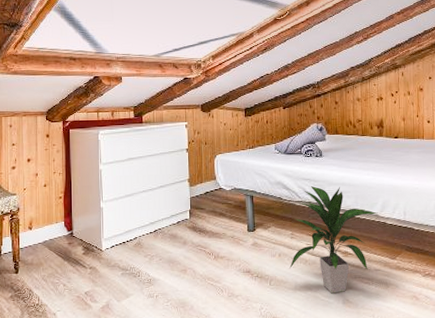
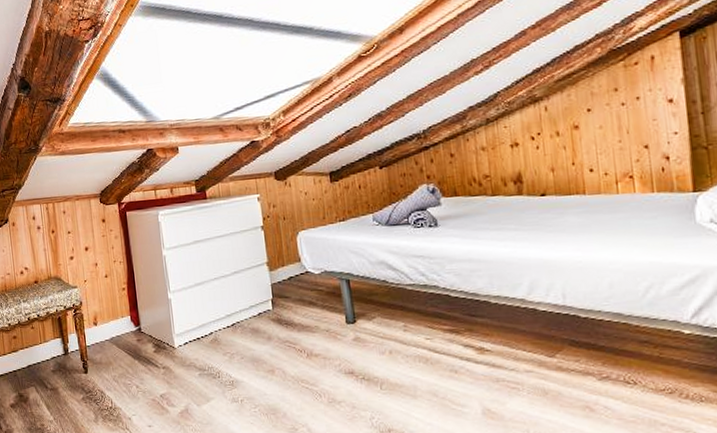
indoor plant: present [289,186,378,294] -> none [405,264,524,401]

